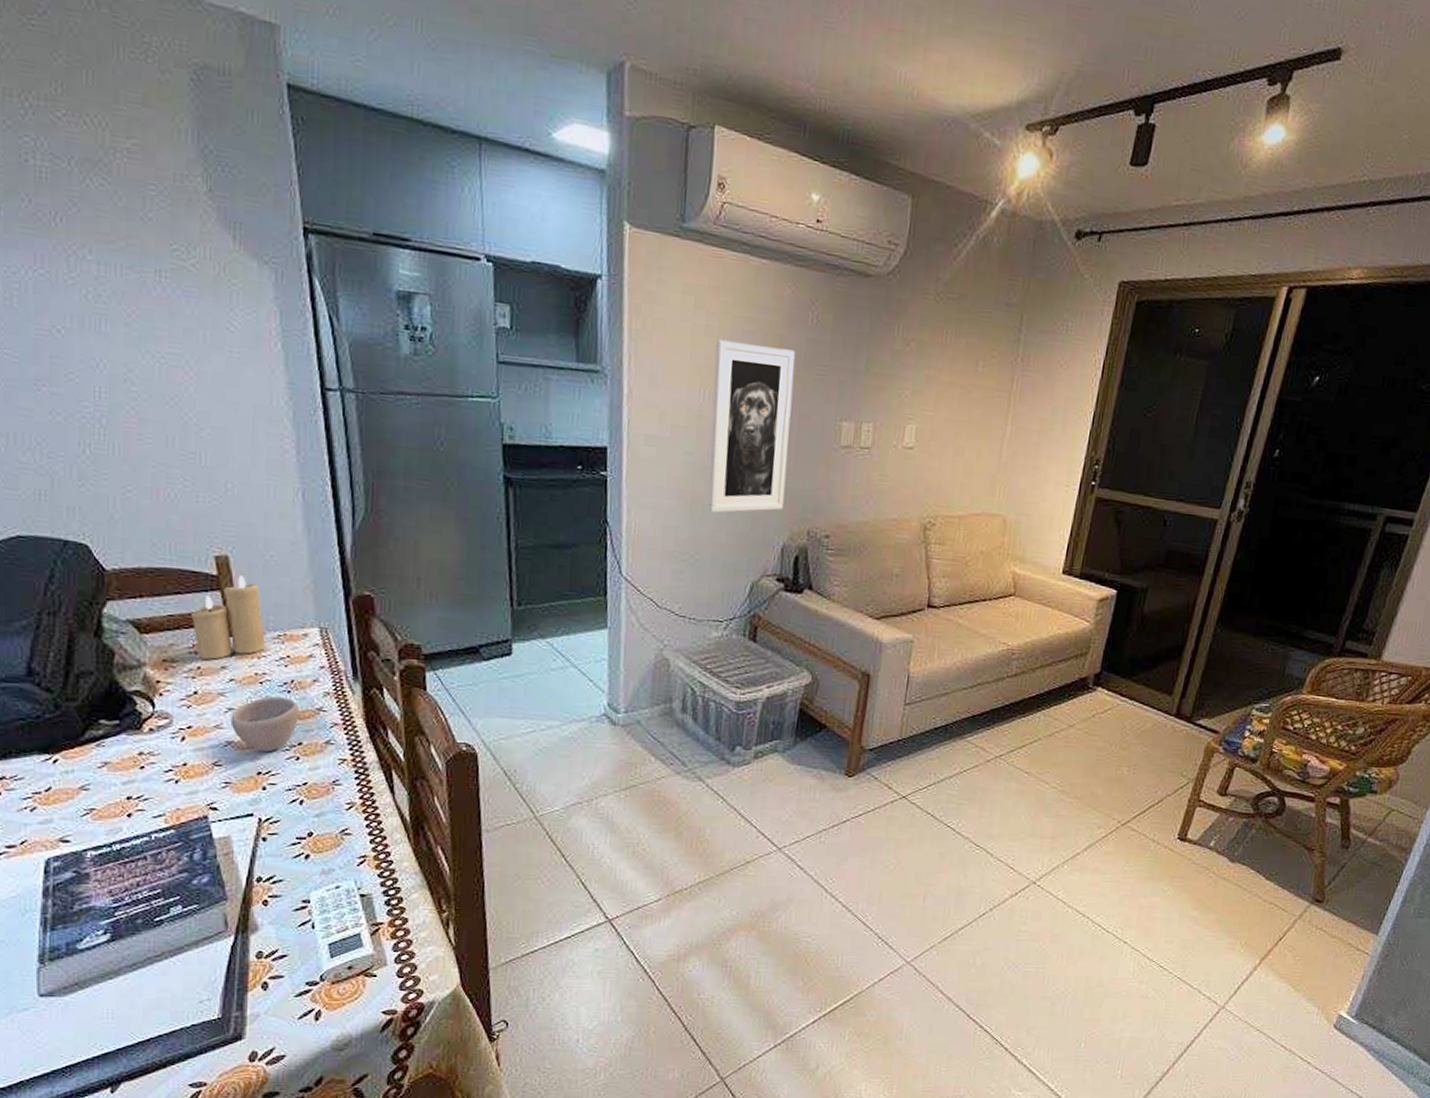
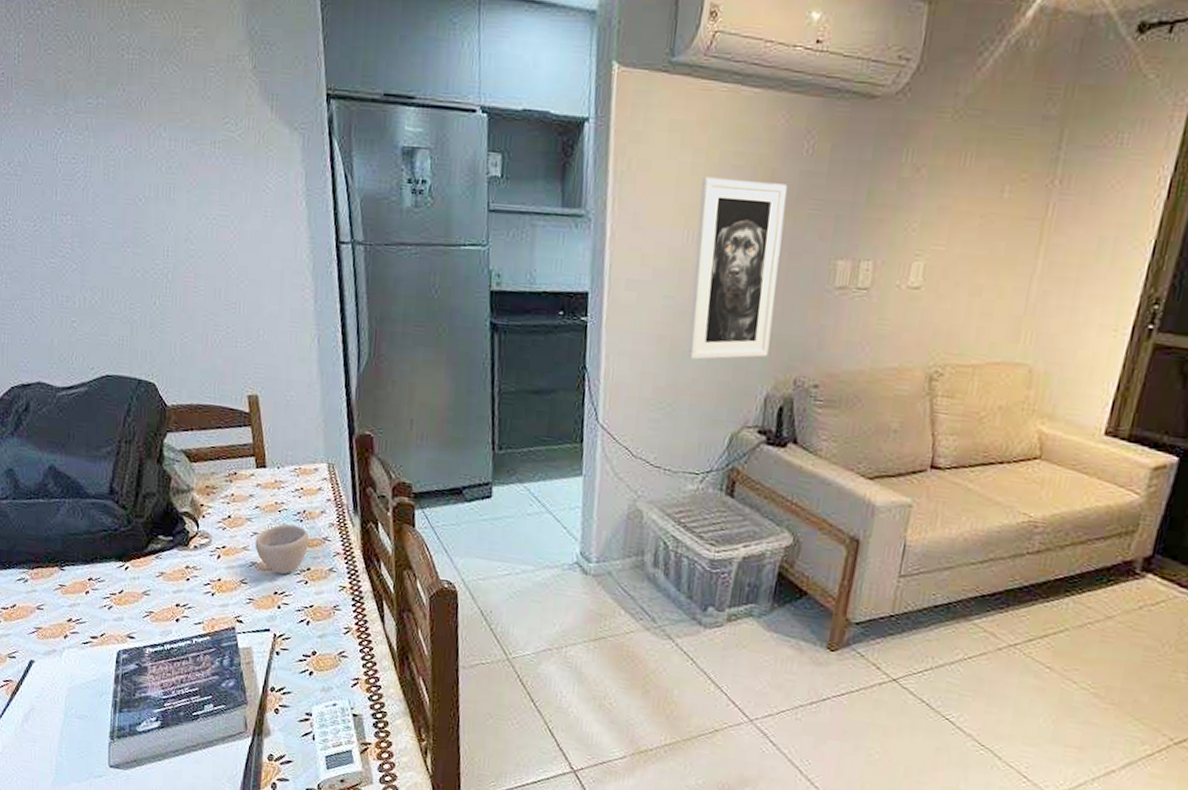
candle: present [191,575,265,660] -> none [228,413,285,488]

